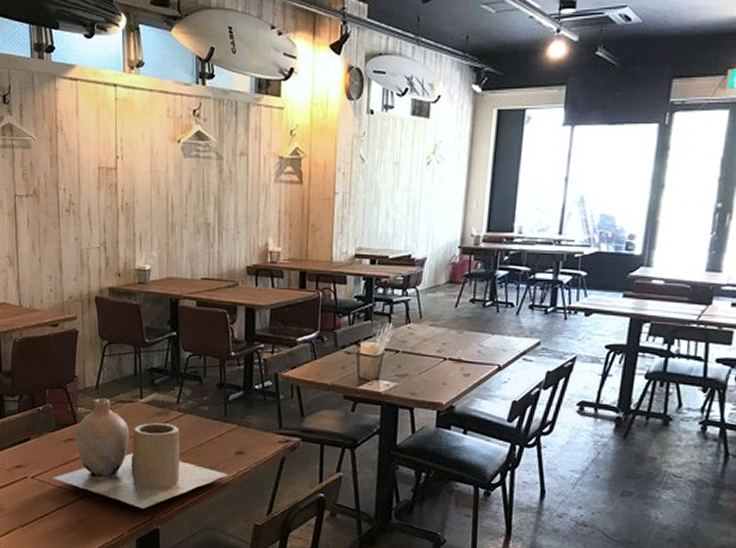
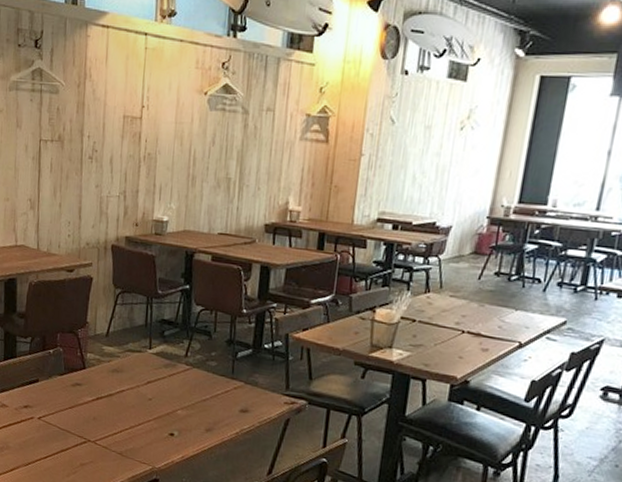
vase: present [52,398,230,509] -> none [58,345,233,459]

